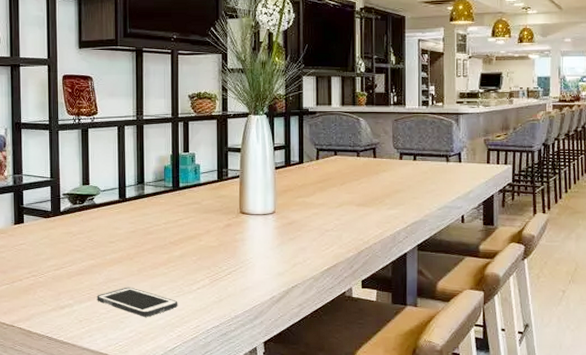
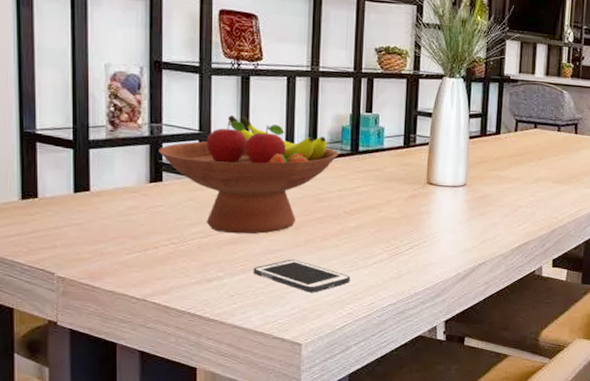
fruit bowl: none [20,163,163,266] -> present [158,115,339,234]

